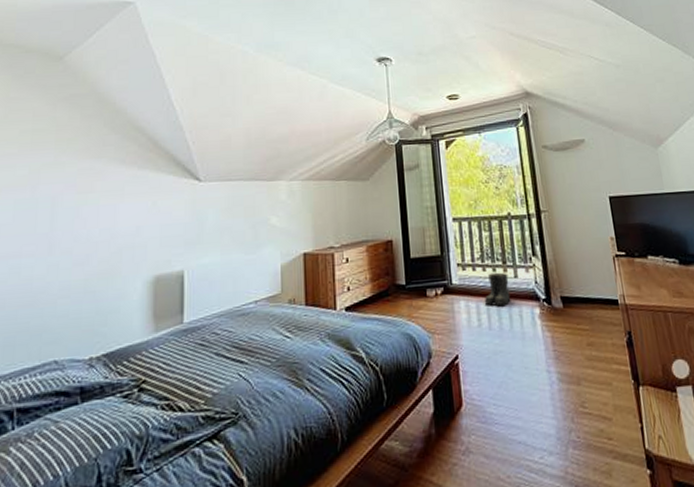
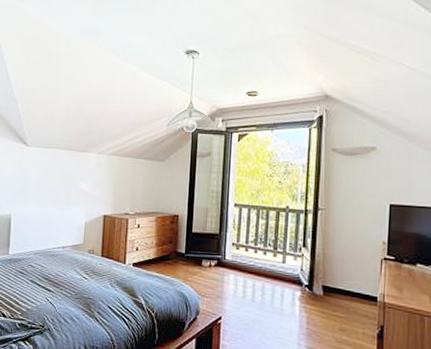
boots: present [485,272,511,306] -> none [252,255,277,284]

